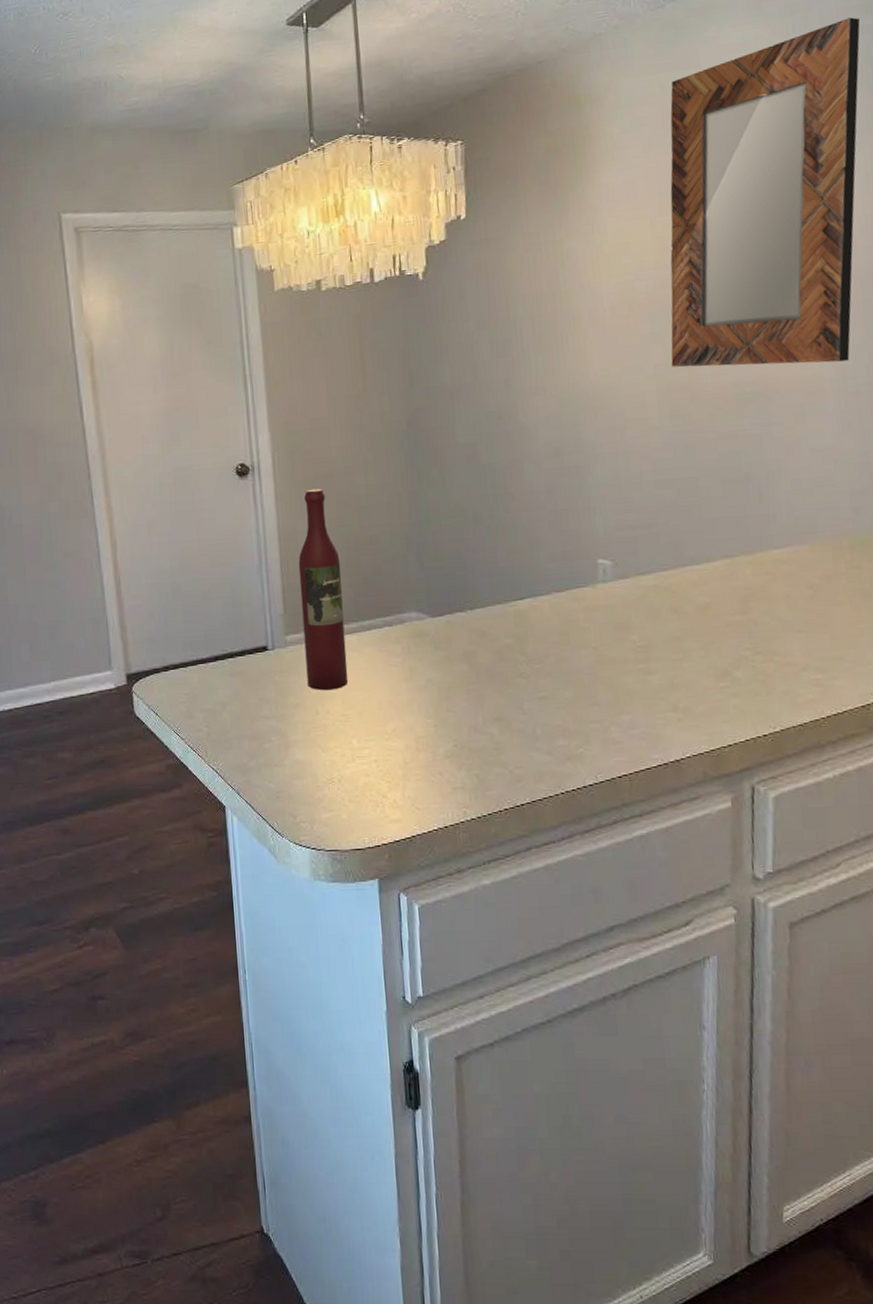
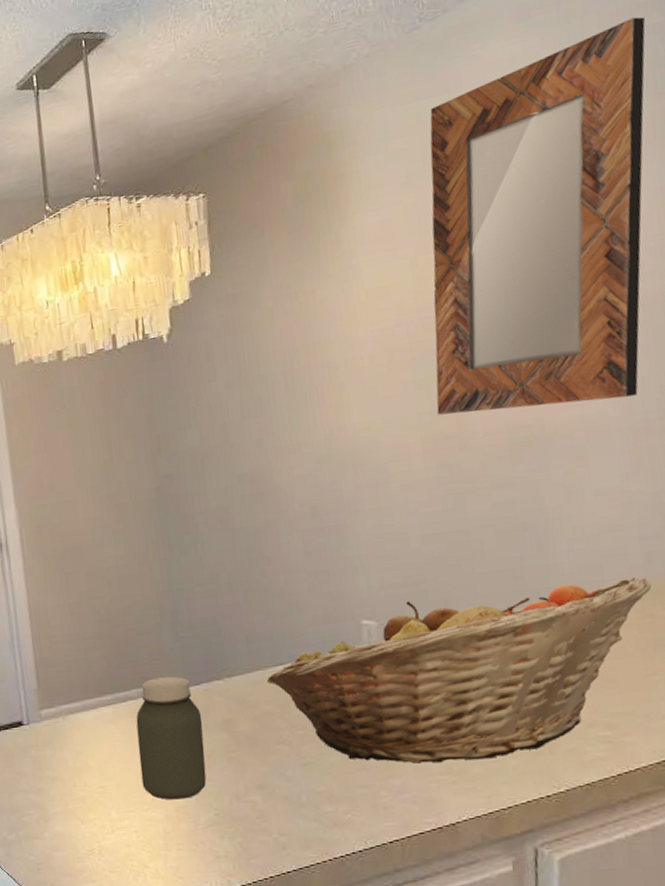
wine bottle: present [298,488,349,691] -> none [50,562,105,764]
jar: none [380,606,447,730] -> present [136,676,207,800]
fruit basket: none [508,529,860,701] -> present [267,576,652,764]

